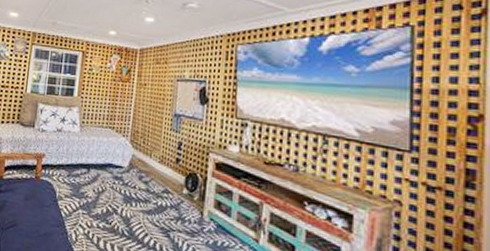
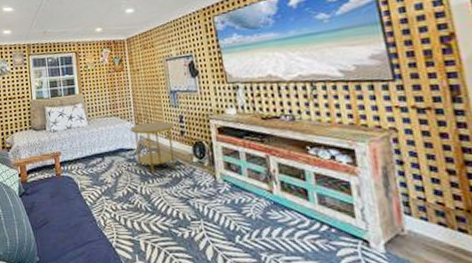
side table: none [124,142,171,197] -> present [130,121,176,174]

